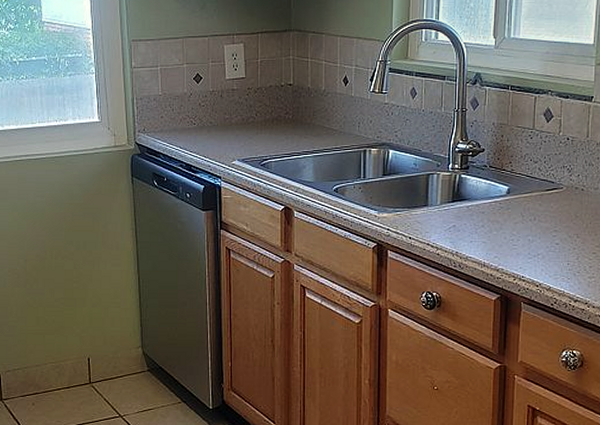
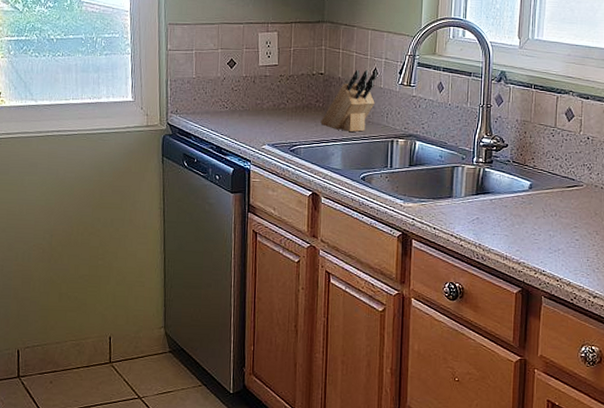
knife block: none [291,78,348,144] -> present [320,69,377,133]

